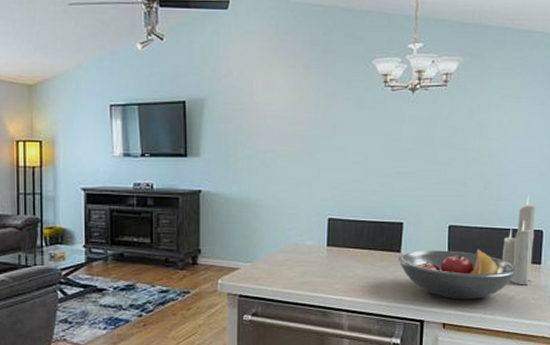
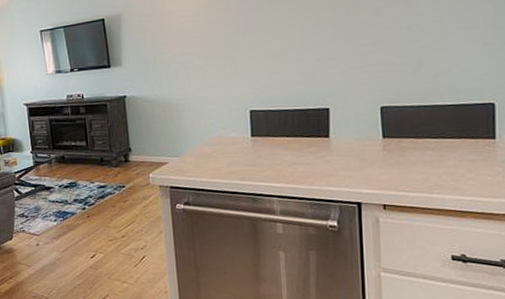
fruit bowl: present [398,249,517,300] -> none [327,127,466,180]
candle: present [501,195,536,286] -> none [446,67,485,162]

